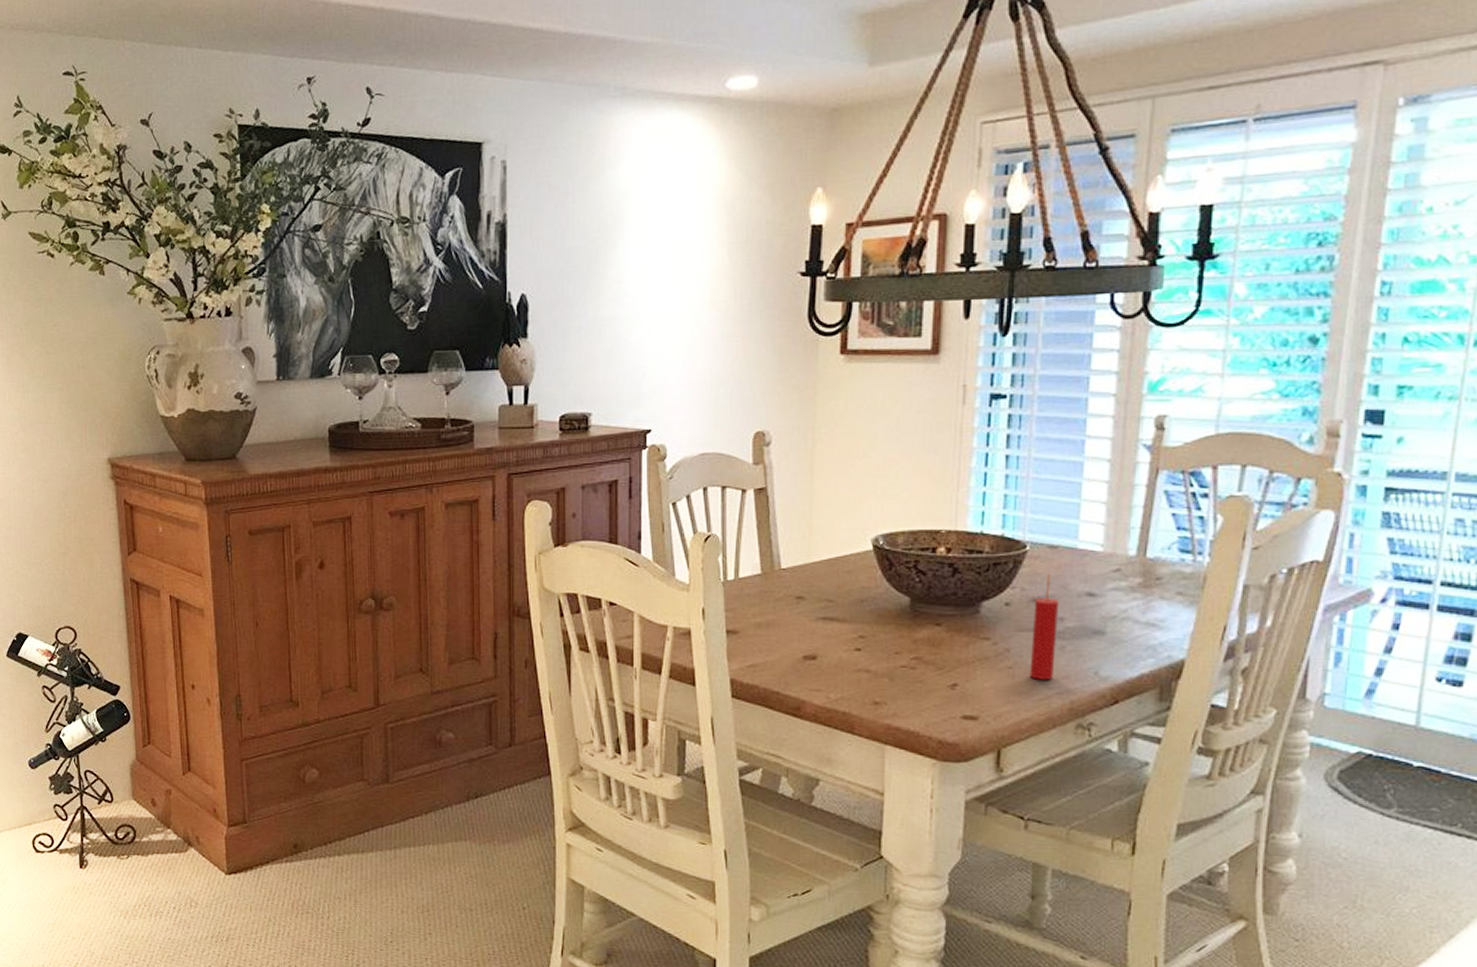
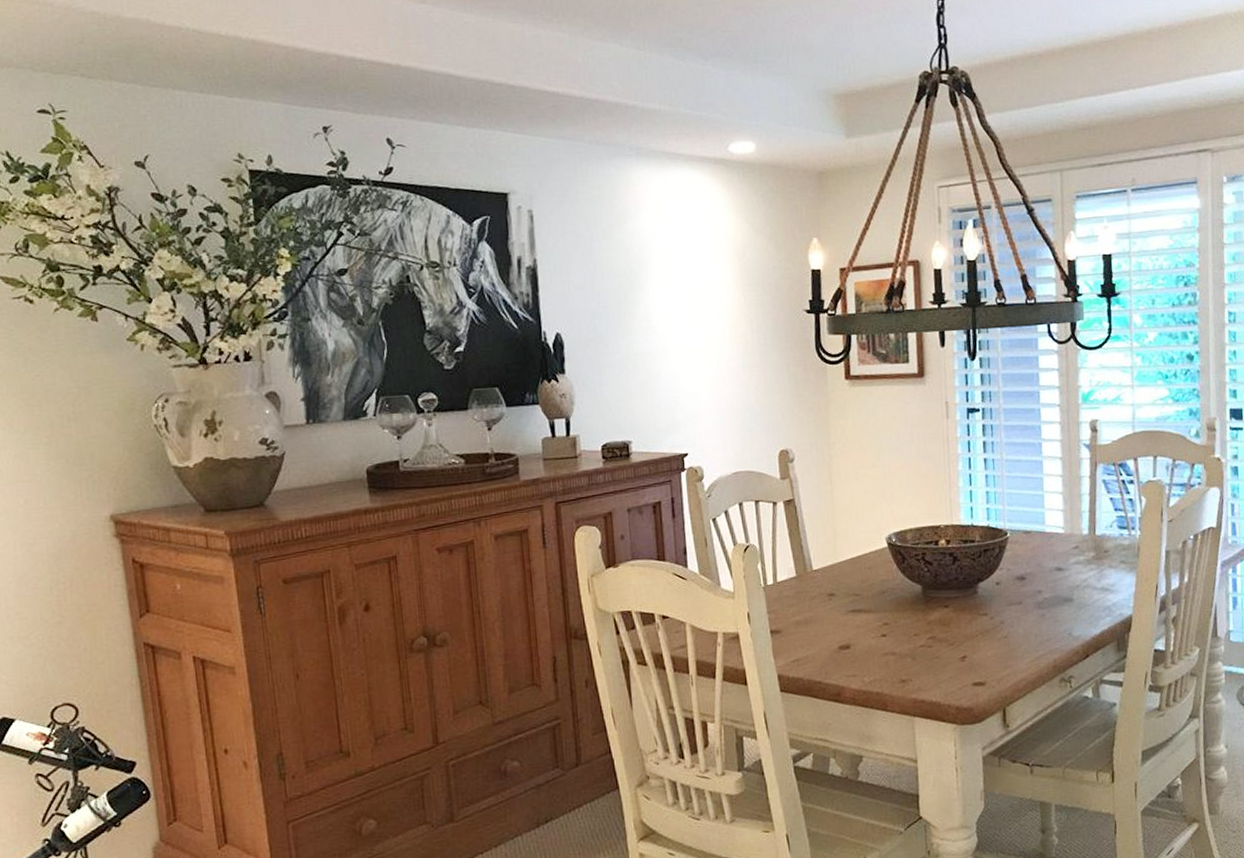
candle: present [1029,575,1060,680] -> none [1018,556,1039,645]

